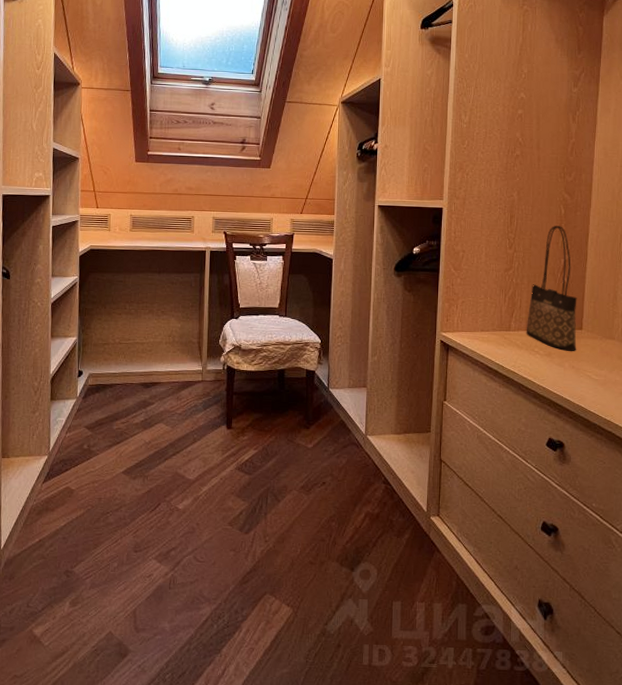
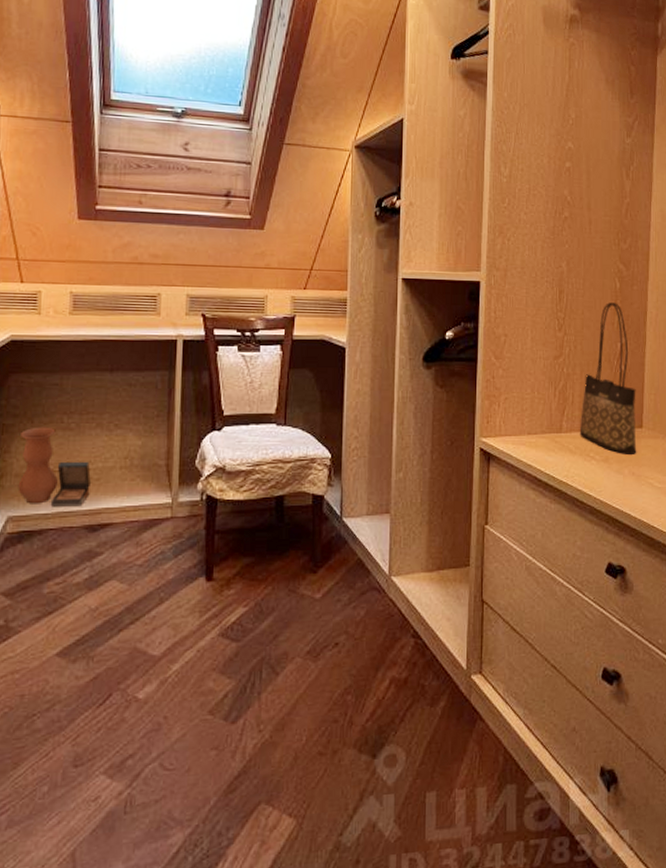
vase: none [96,311,123,366] -> present [18,426,58,504]
jewelry box: none [118,336,145,369] -> present [52,461,91,507]

